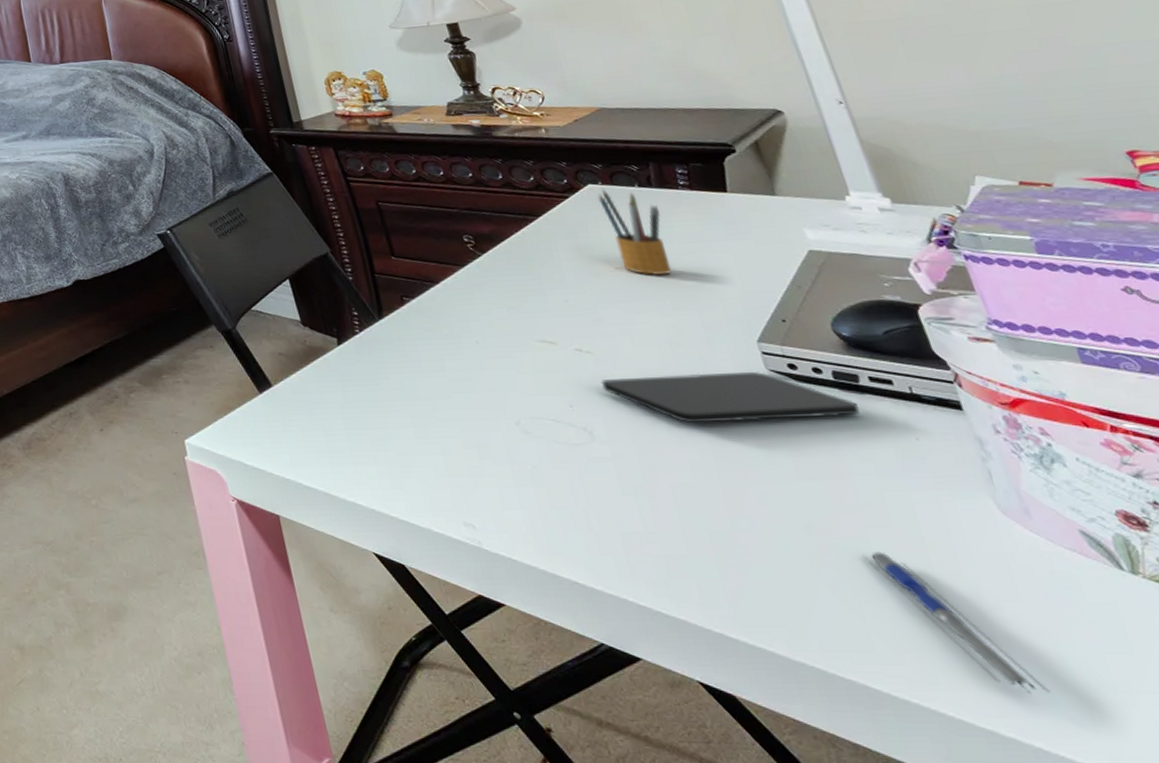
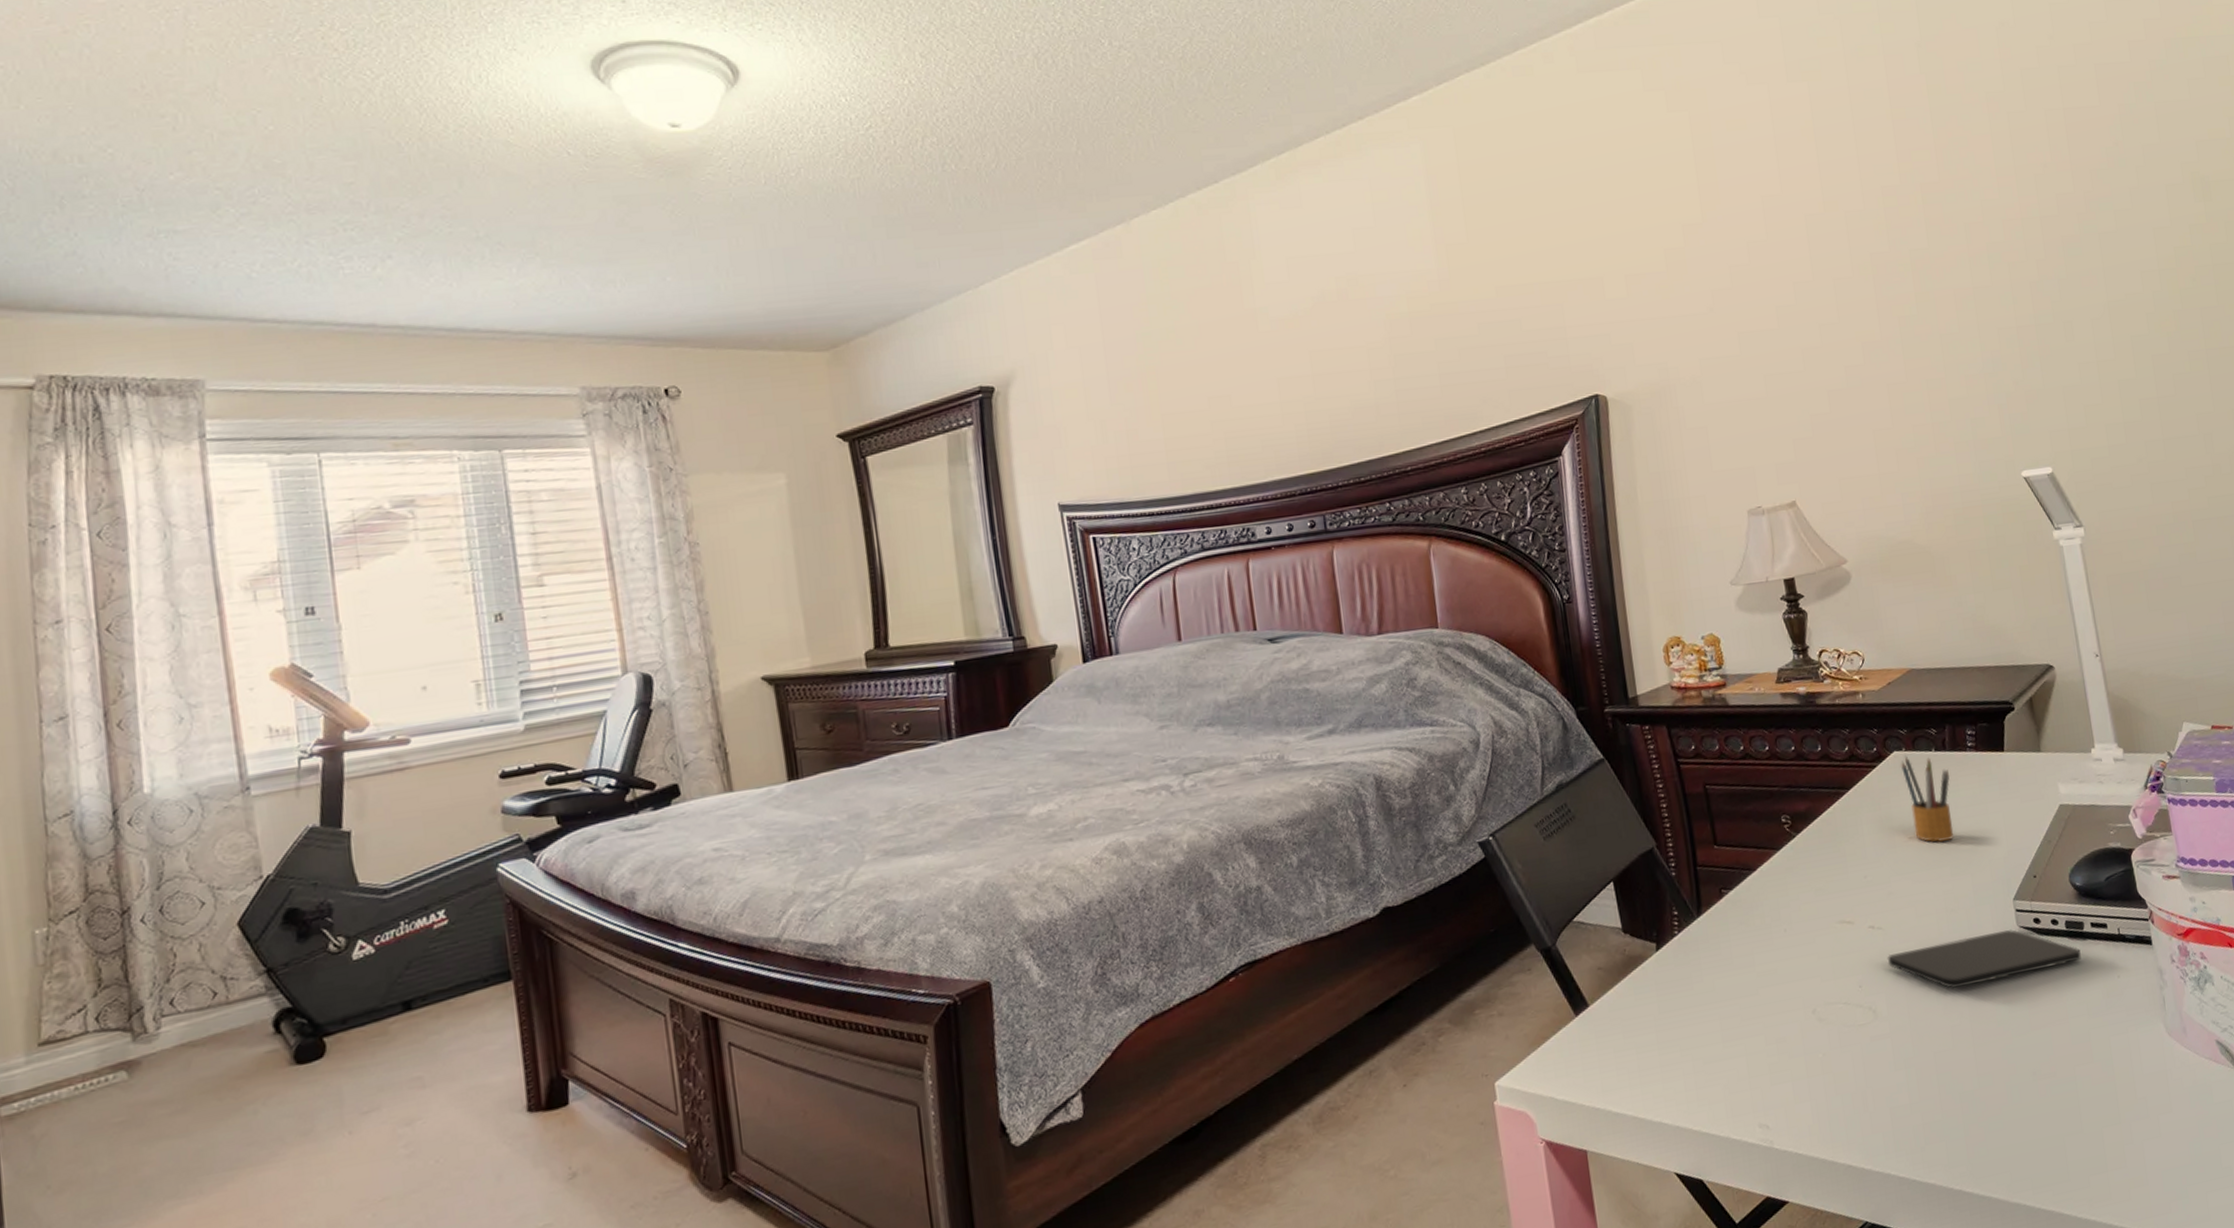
pen: present [862,551,1050,694] -> none [2070,1086,2183,1193]

